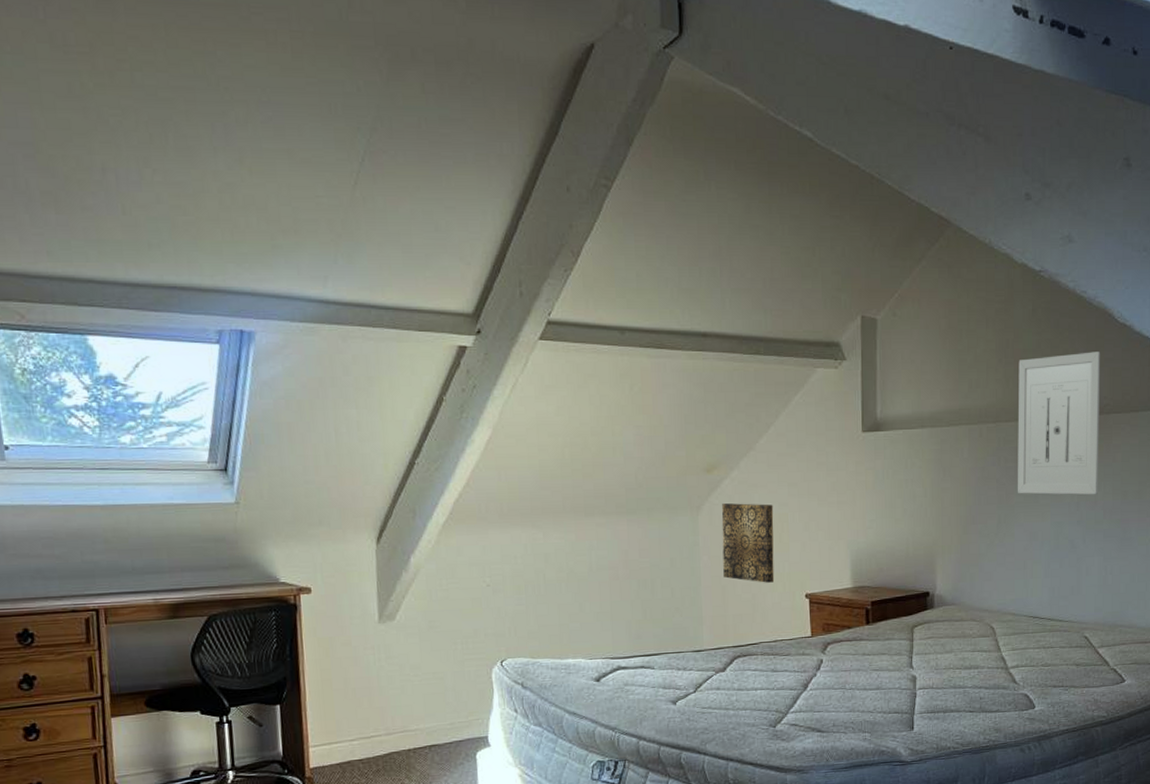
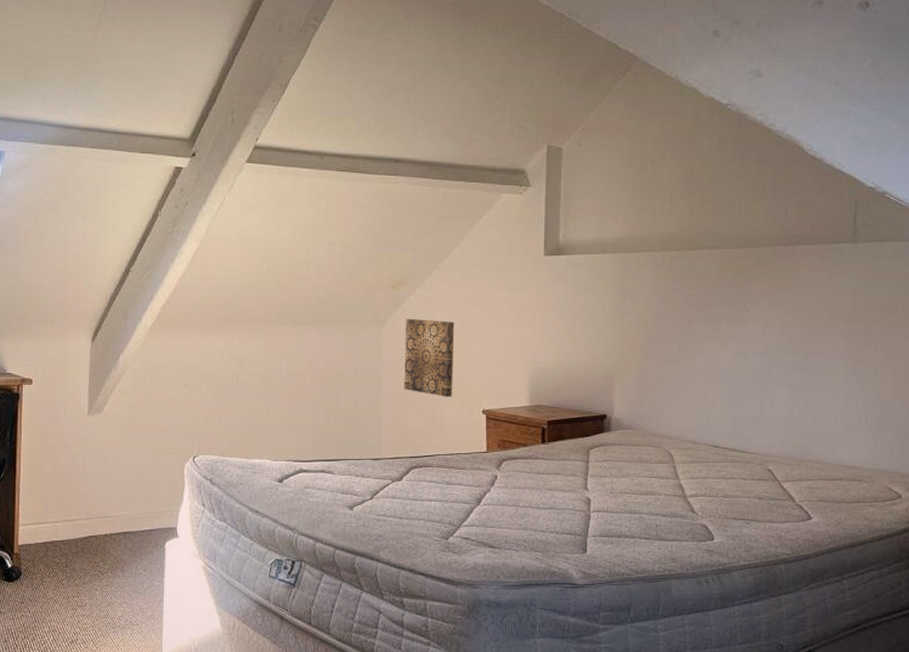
wall art: present [1018,352,1101,495] -> none [700,183,789,326]

